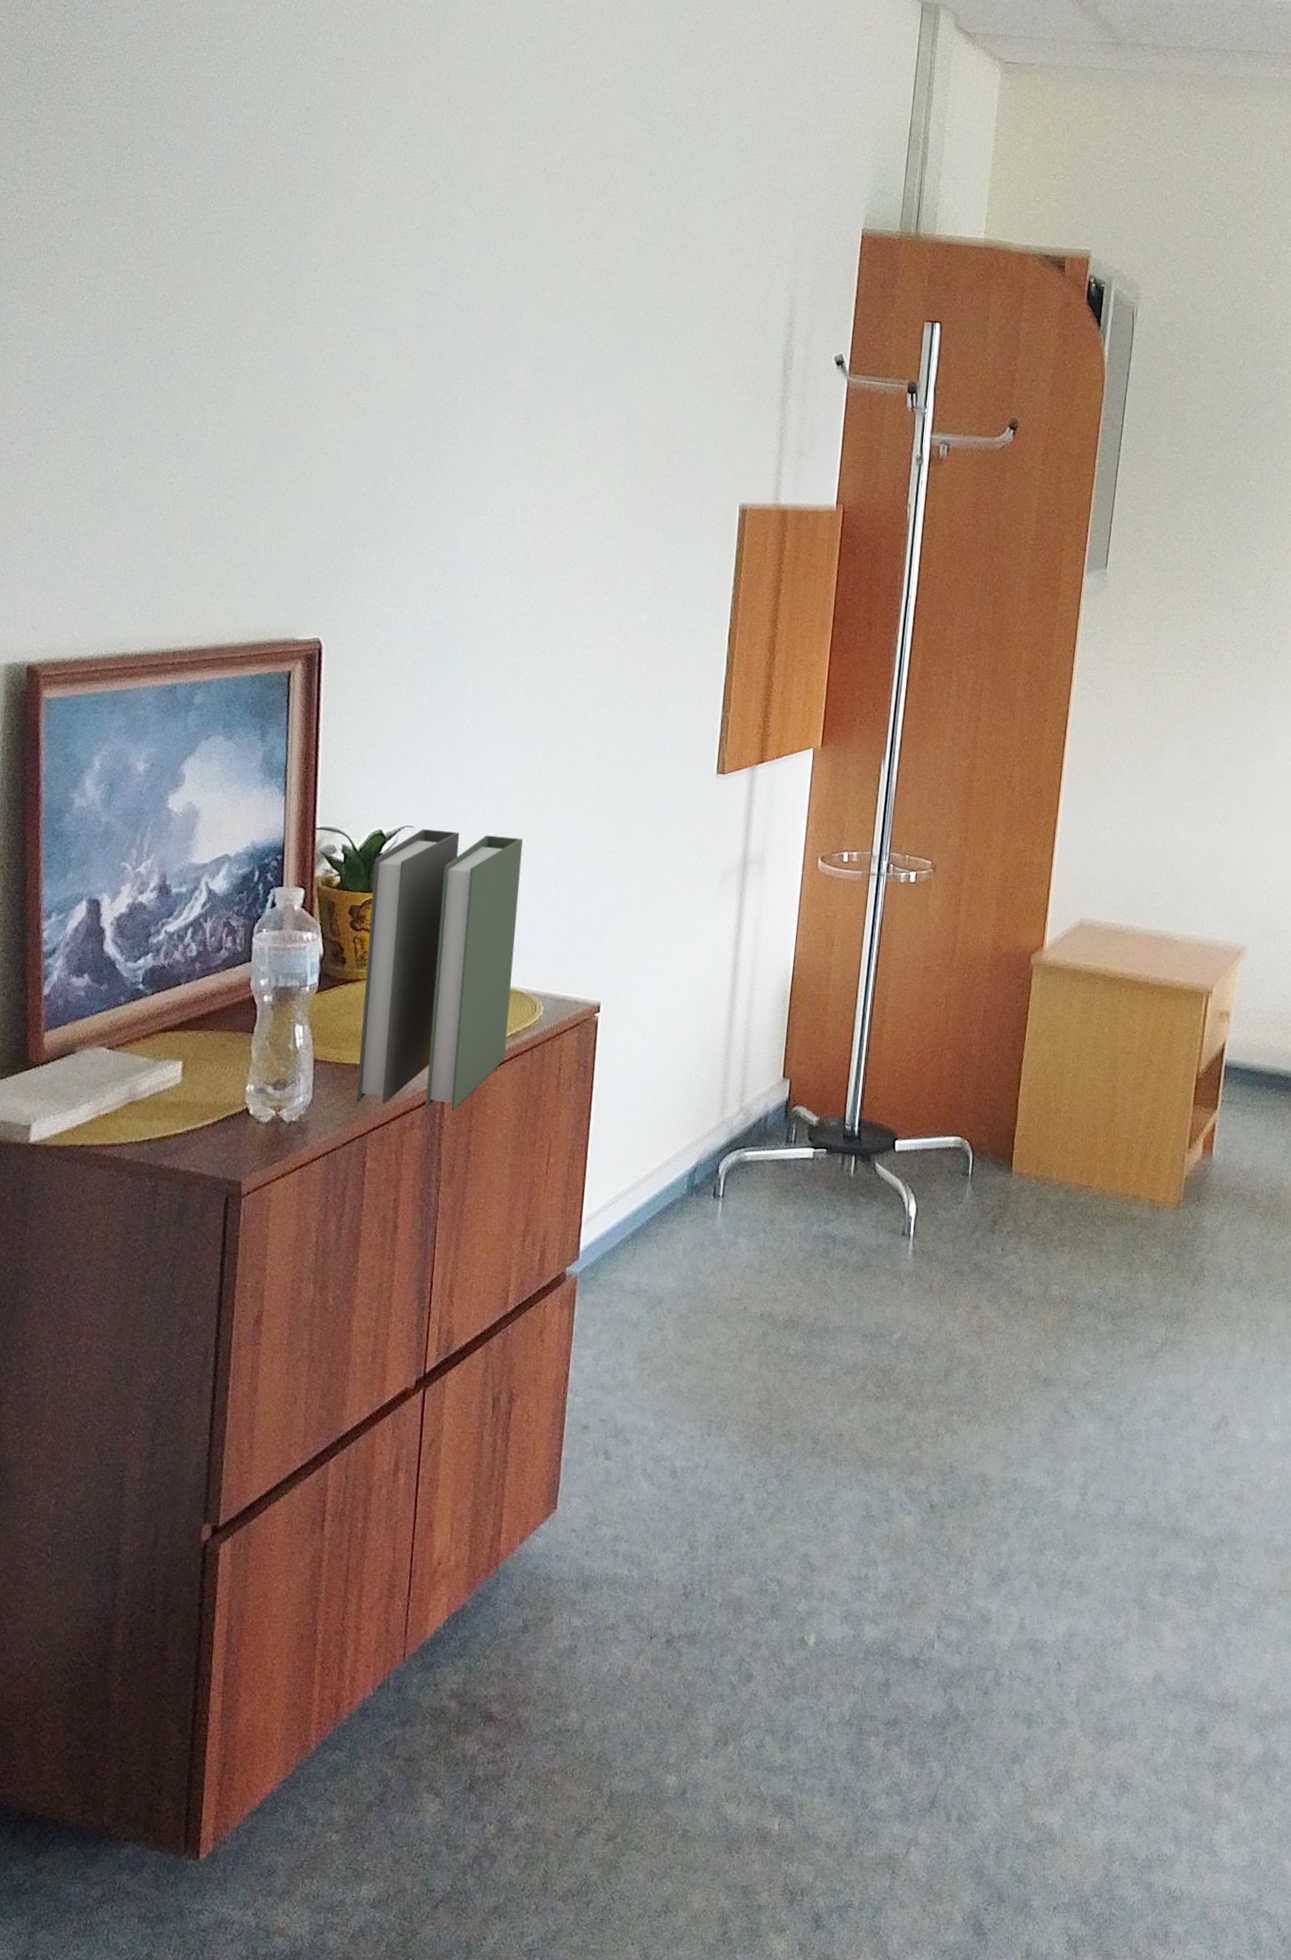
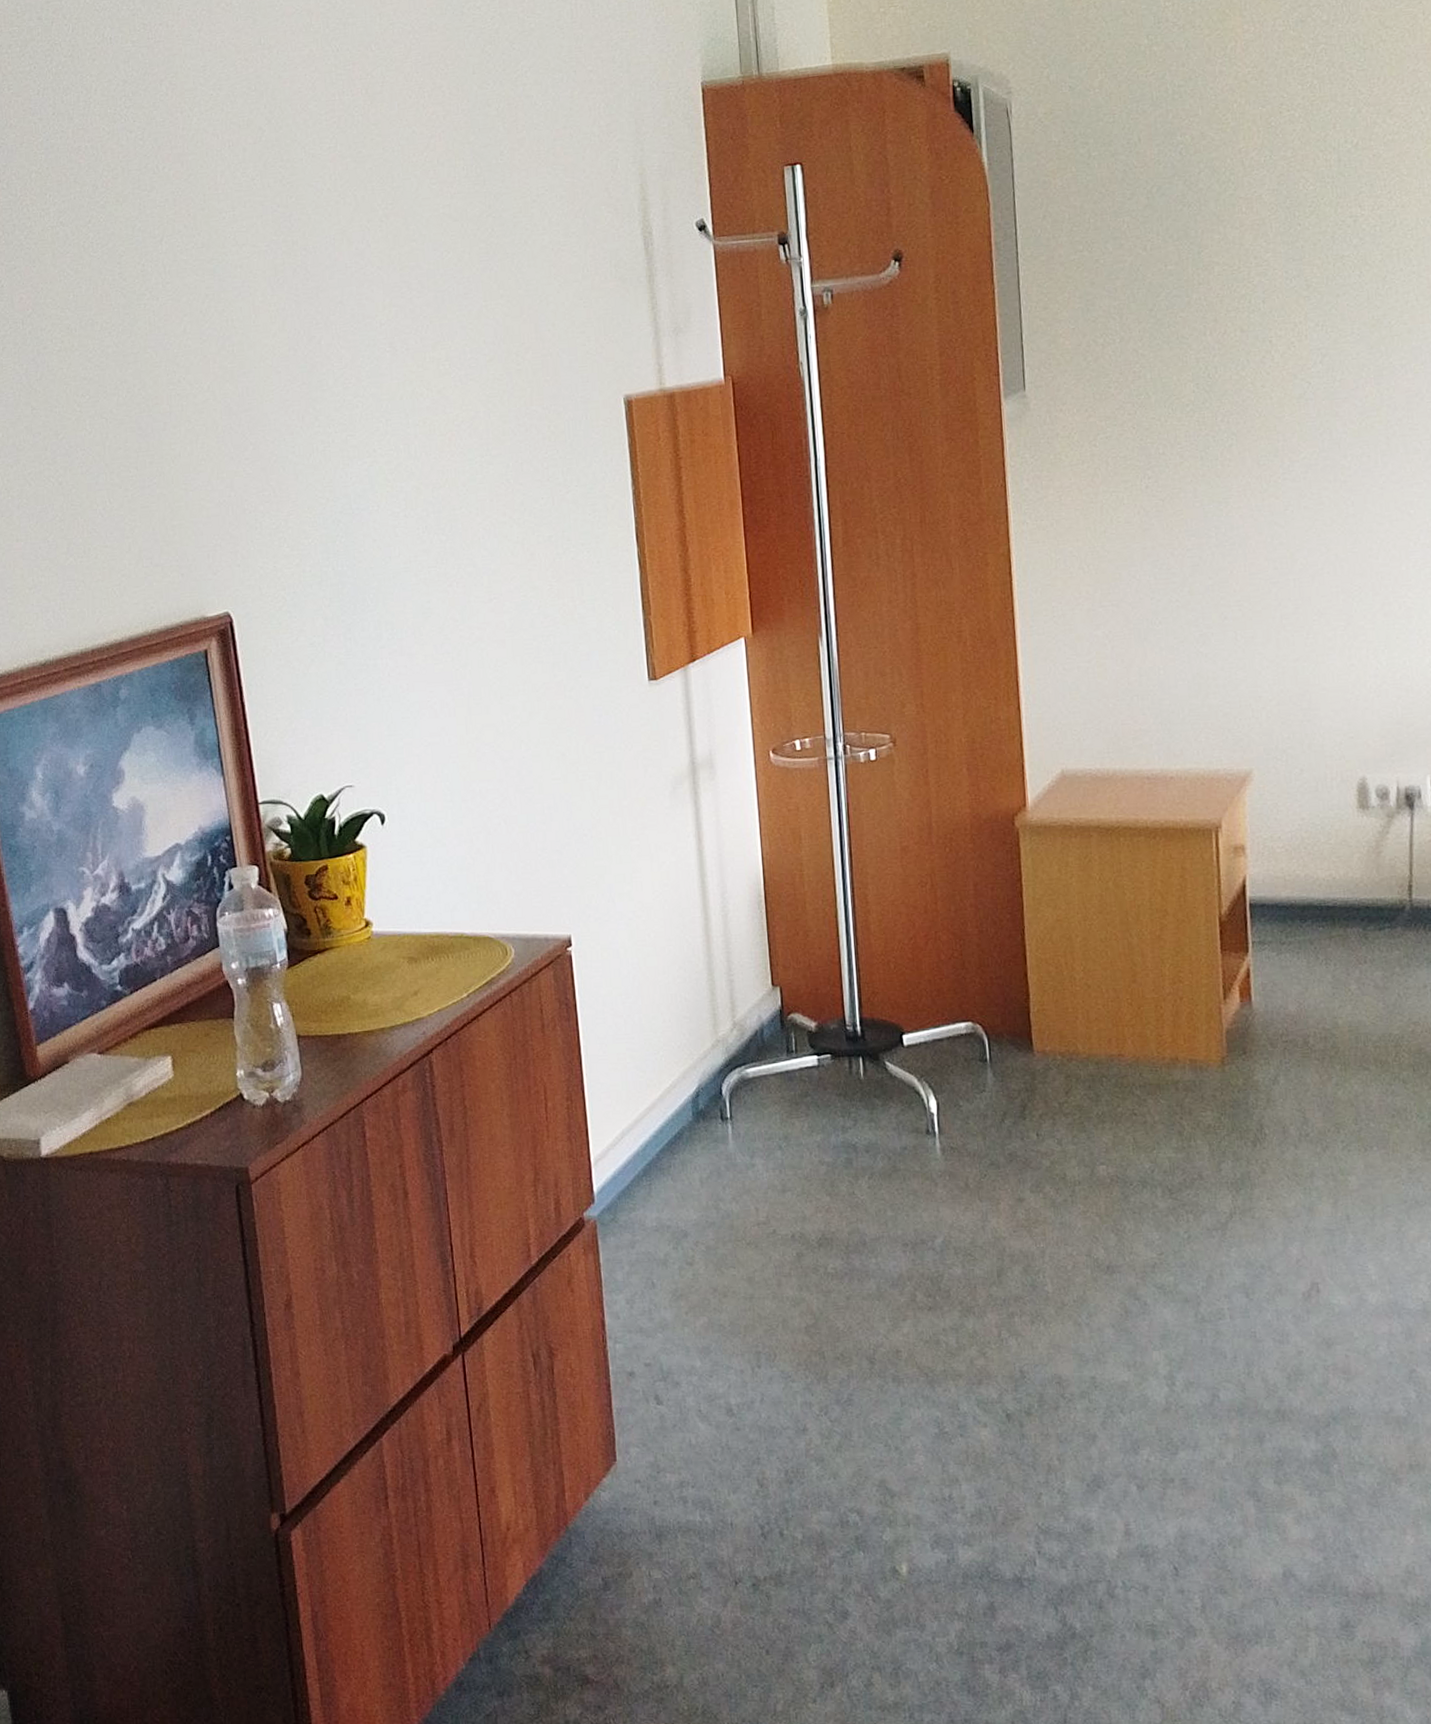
binder: present [356,829,523,1111] -> none [321,780,484,1071]

